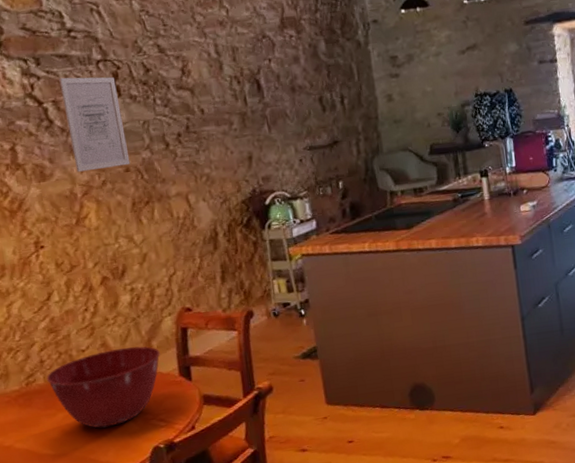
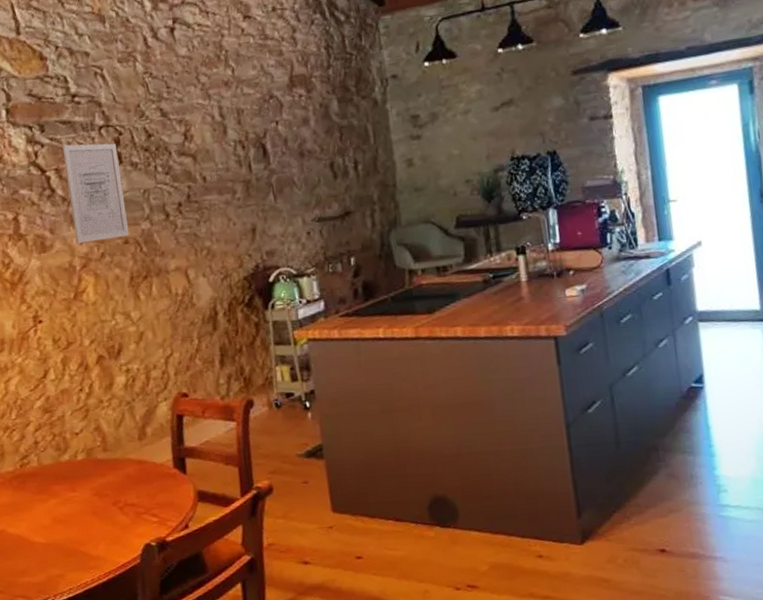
mixing bowl: present [46,346,160,429] -> none [40,432,154,519]

